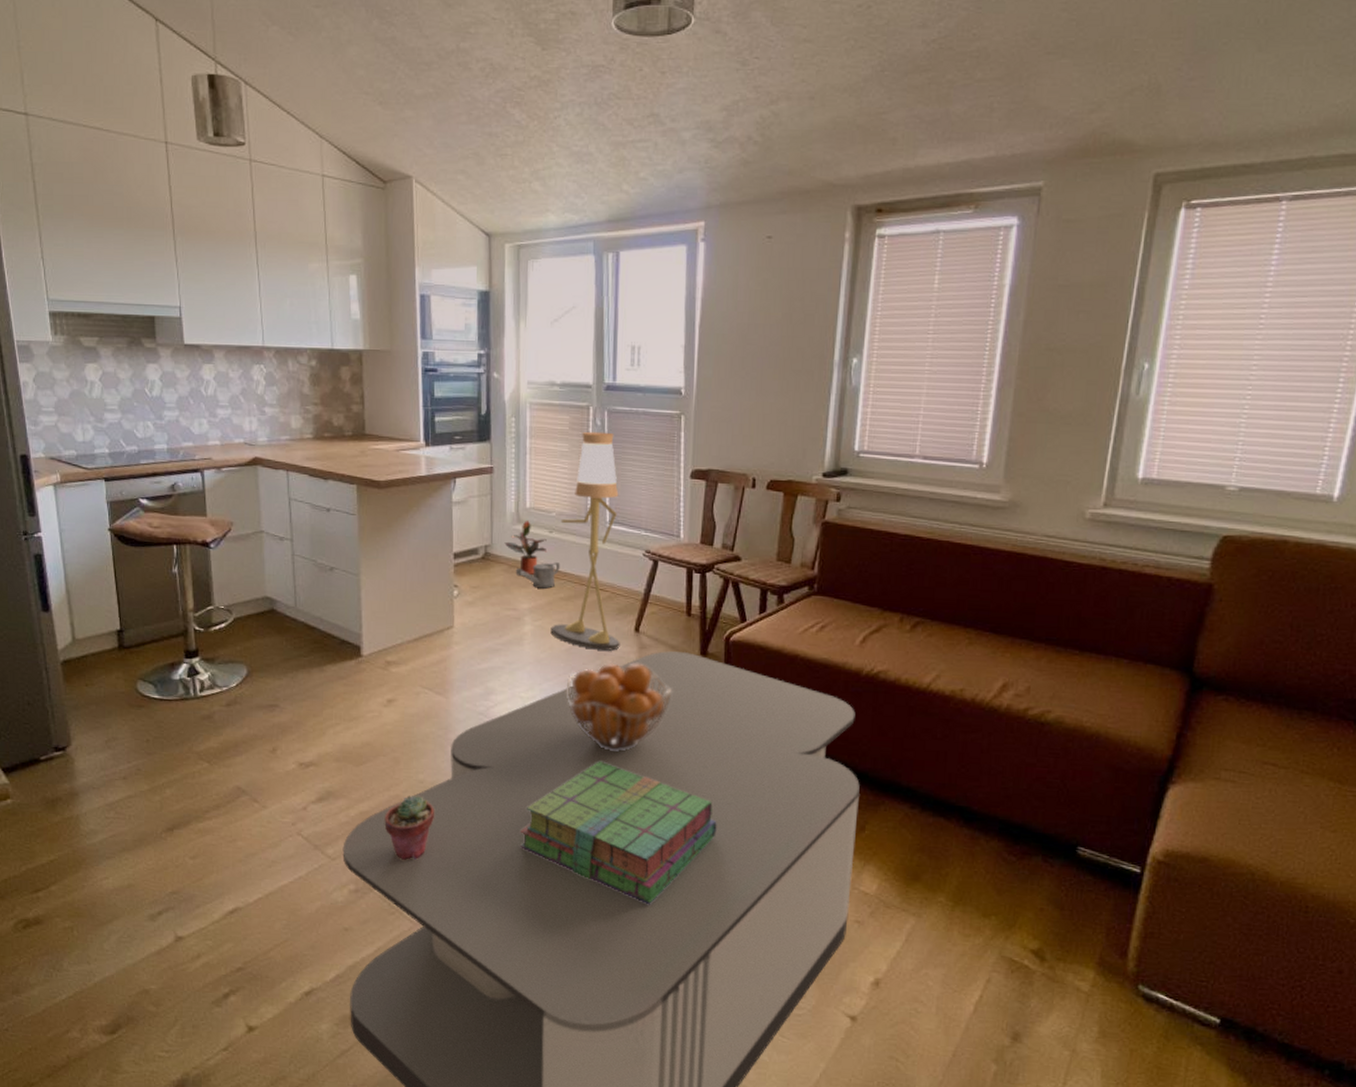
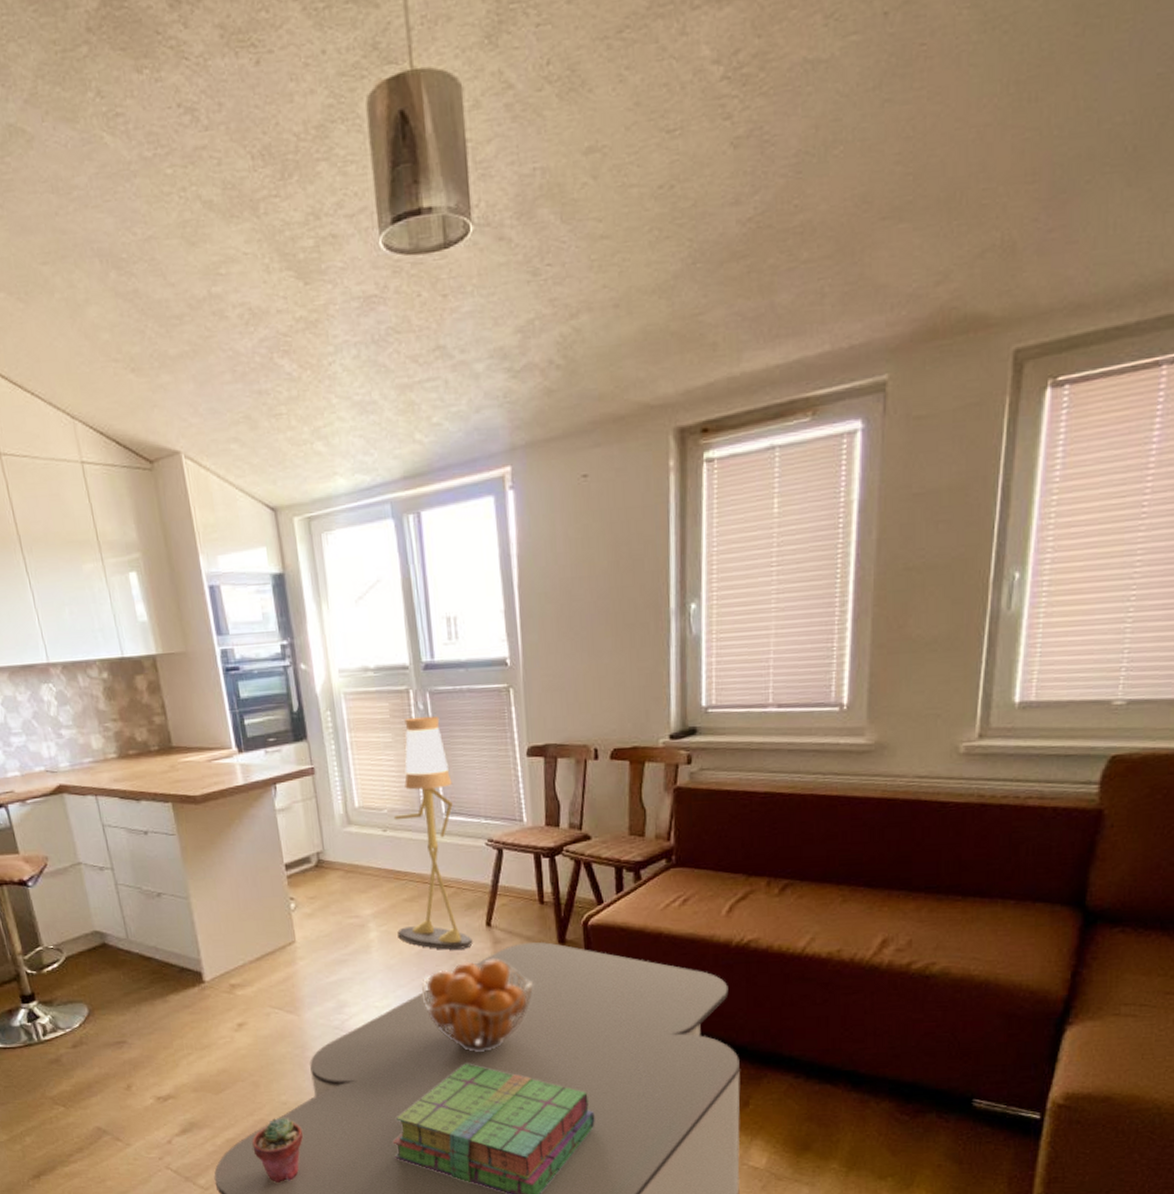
potted plant: present [504,521,548,575] -> none [337,821,384,878]
watering can: present [515,562,560,589] -> none [352,862,400,892]

